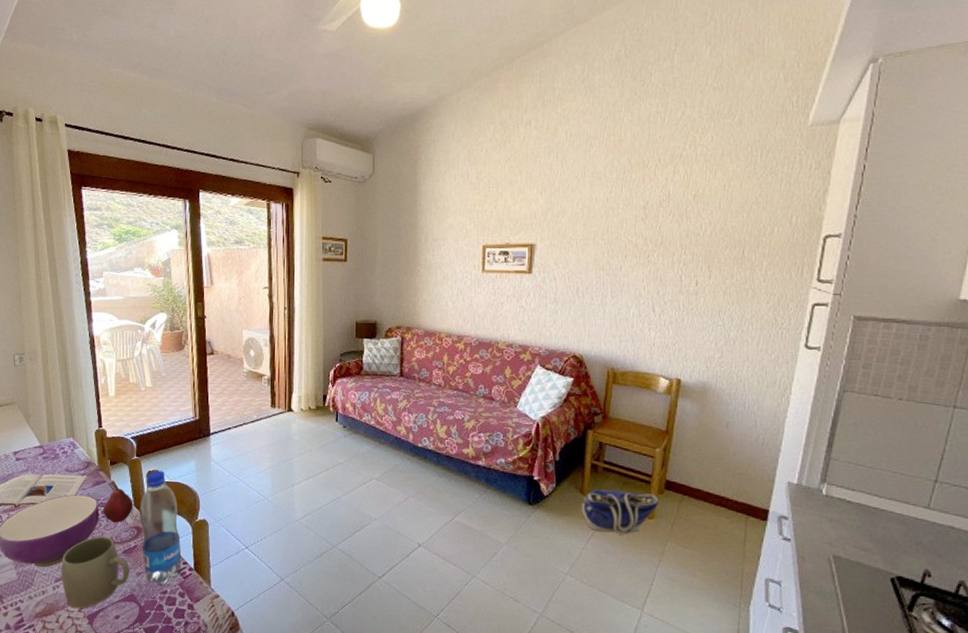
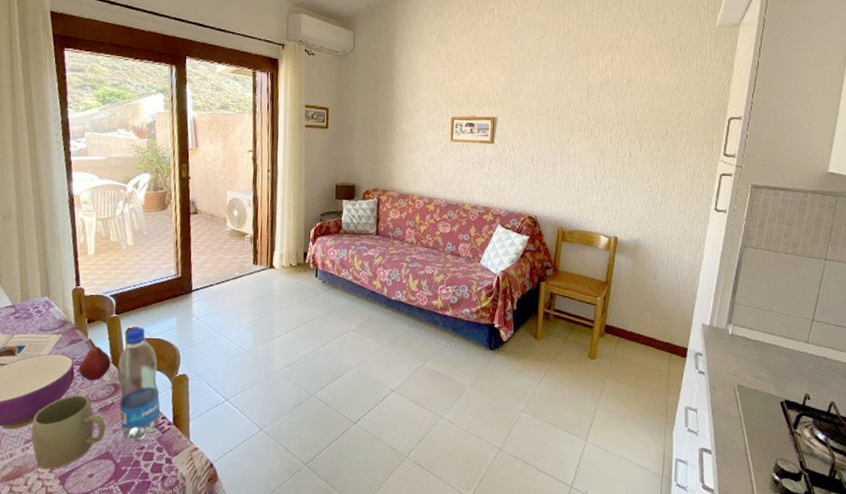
tote bag: present [581,489,659,535] -> none [535,334,600,374]

